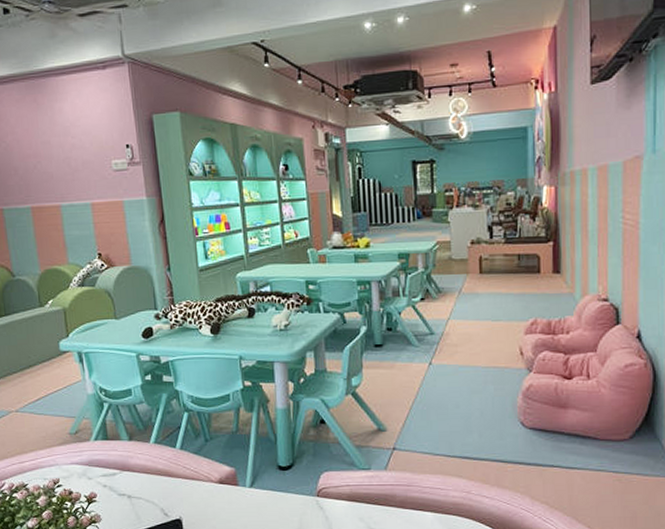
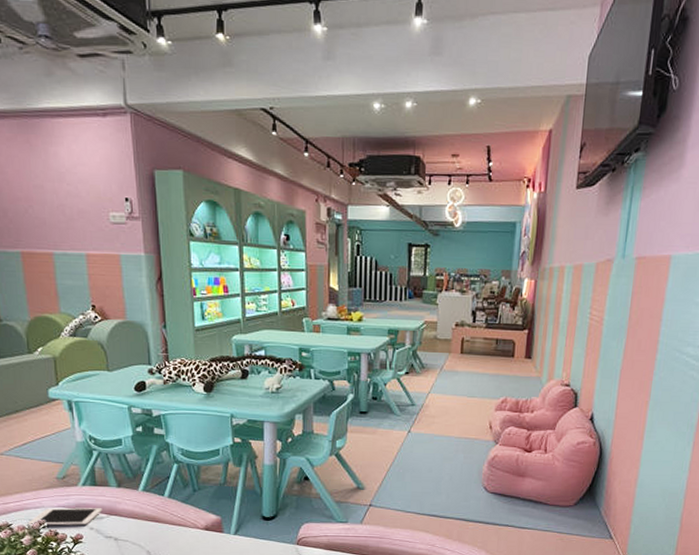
cell phone: none [42,464,115,485] -> present [27,507,103,526]

